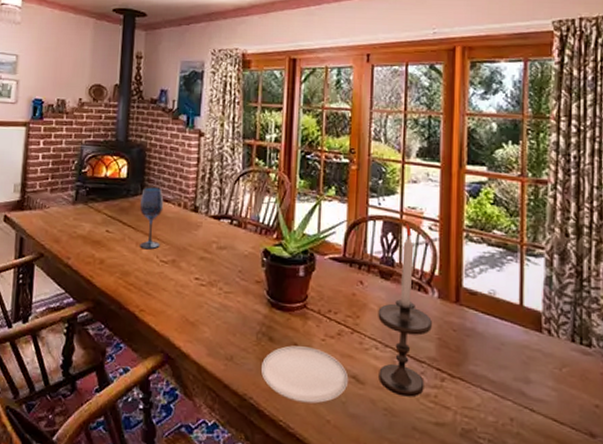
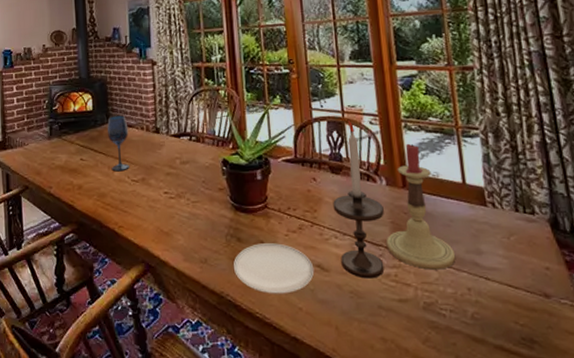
candlestick: none [429,255,502,396] -> present [386,143,456,270]

